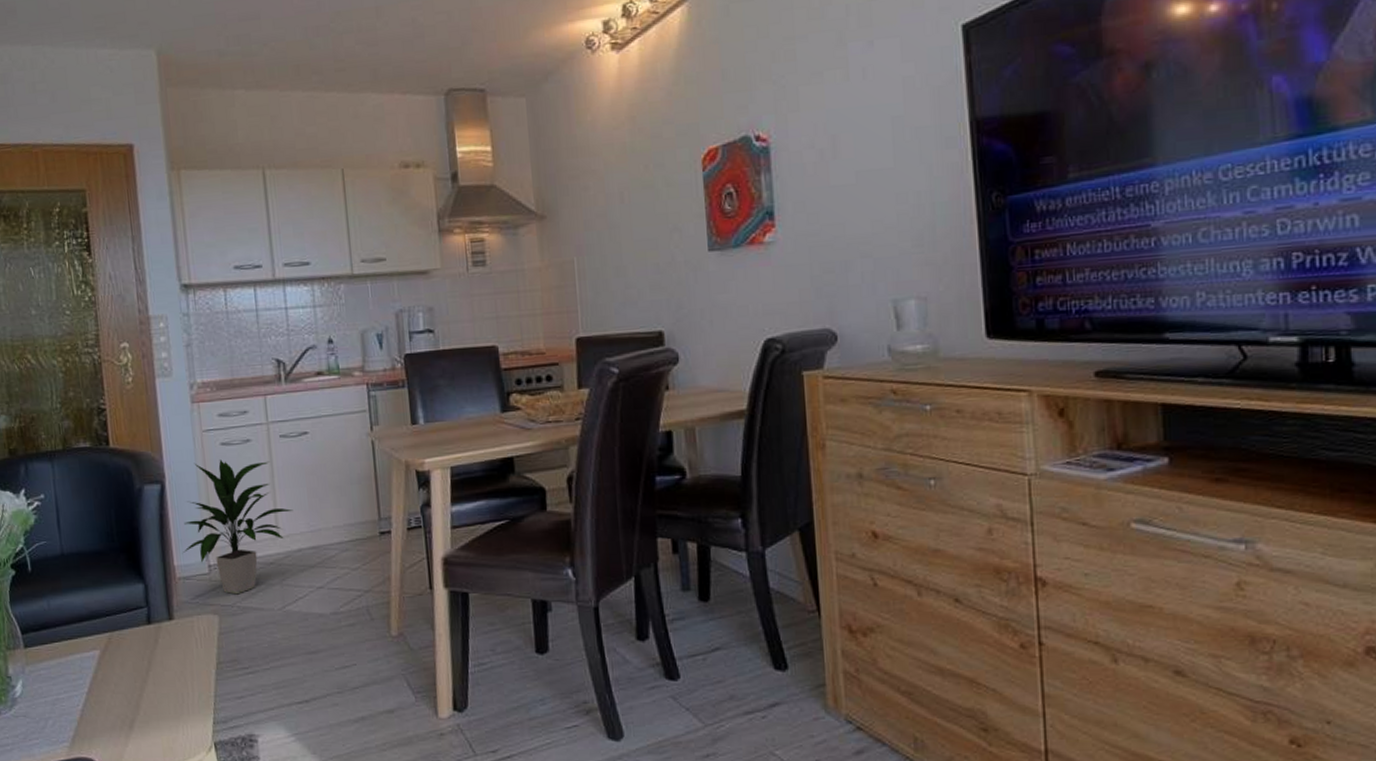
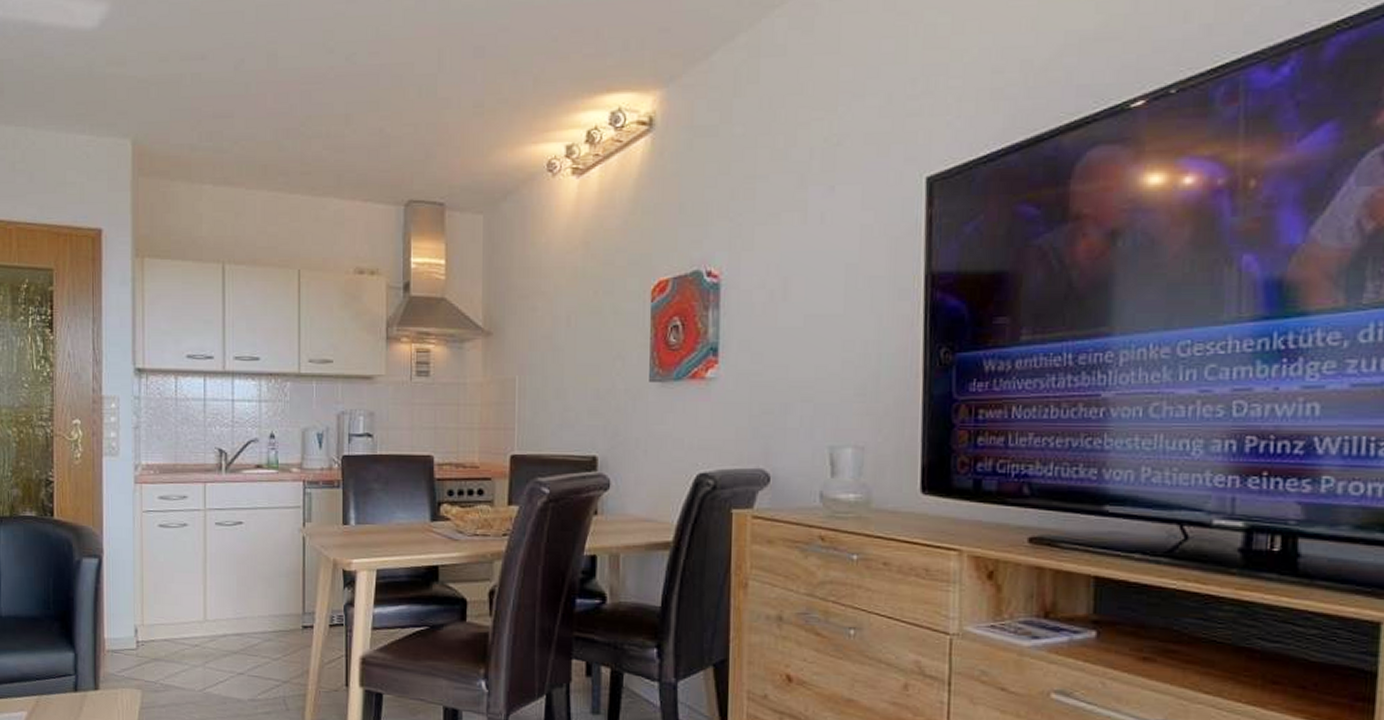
indoor plant: present [183,460,294,595] -> none [114,541,222,672]

